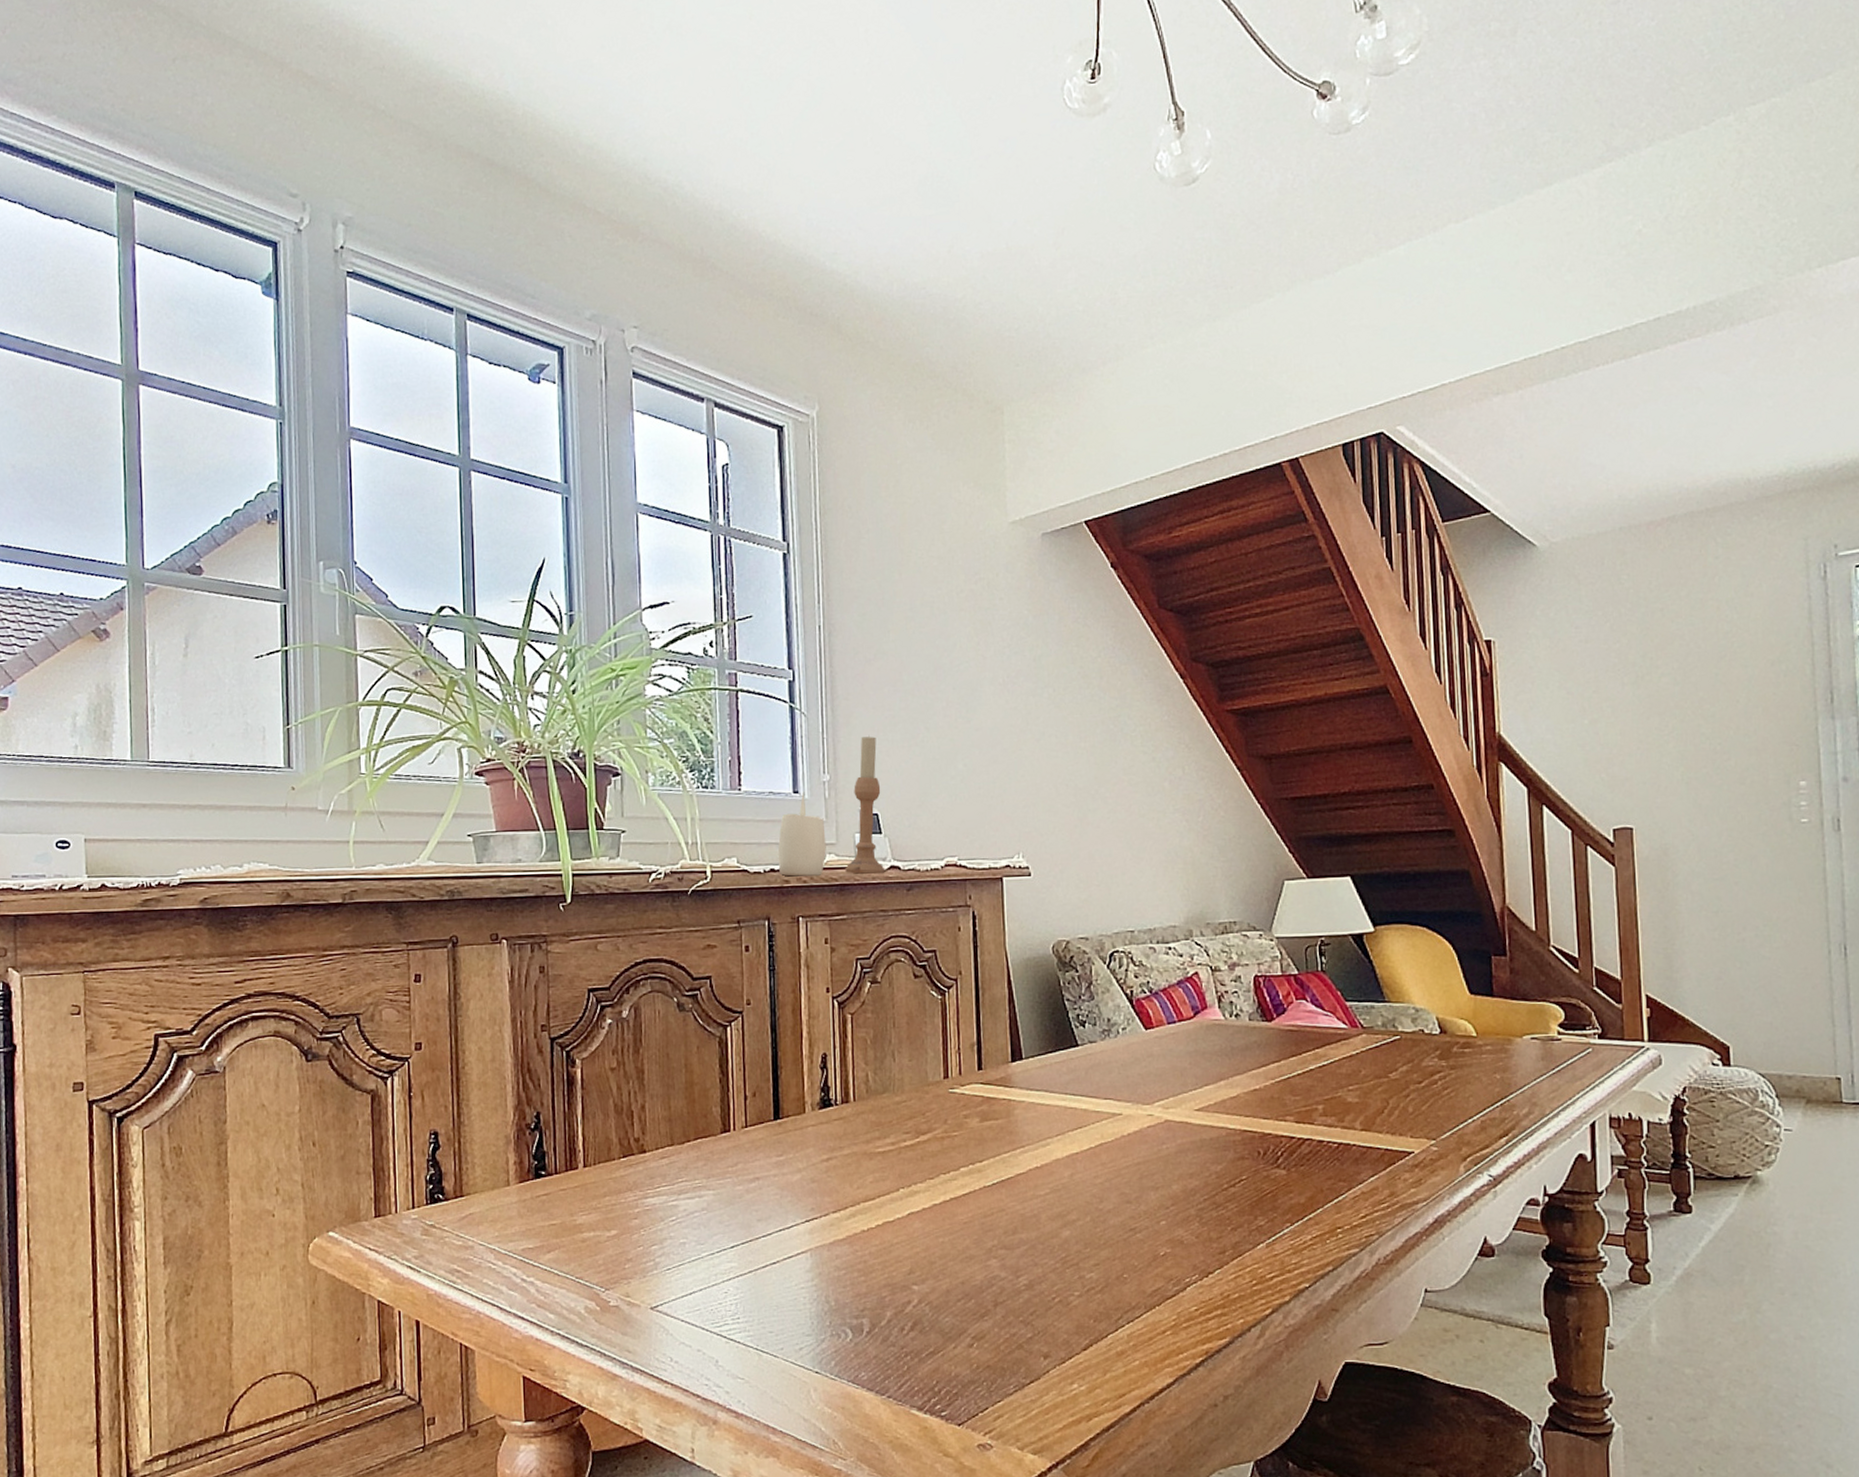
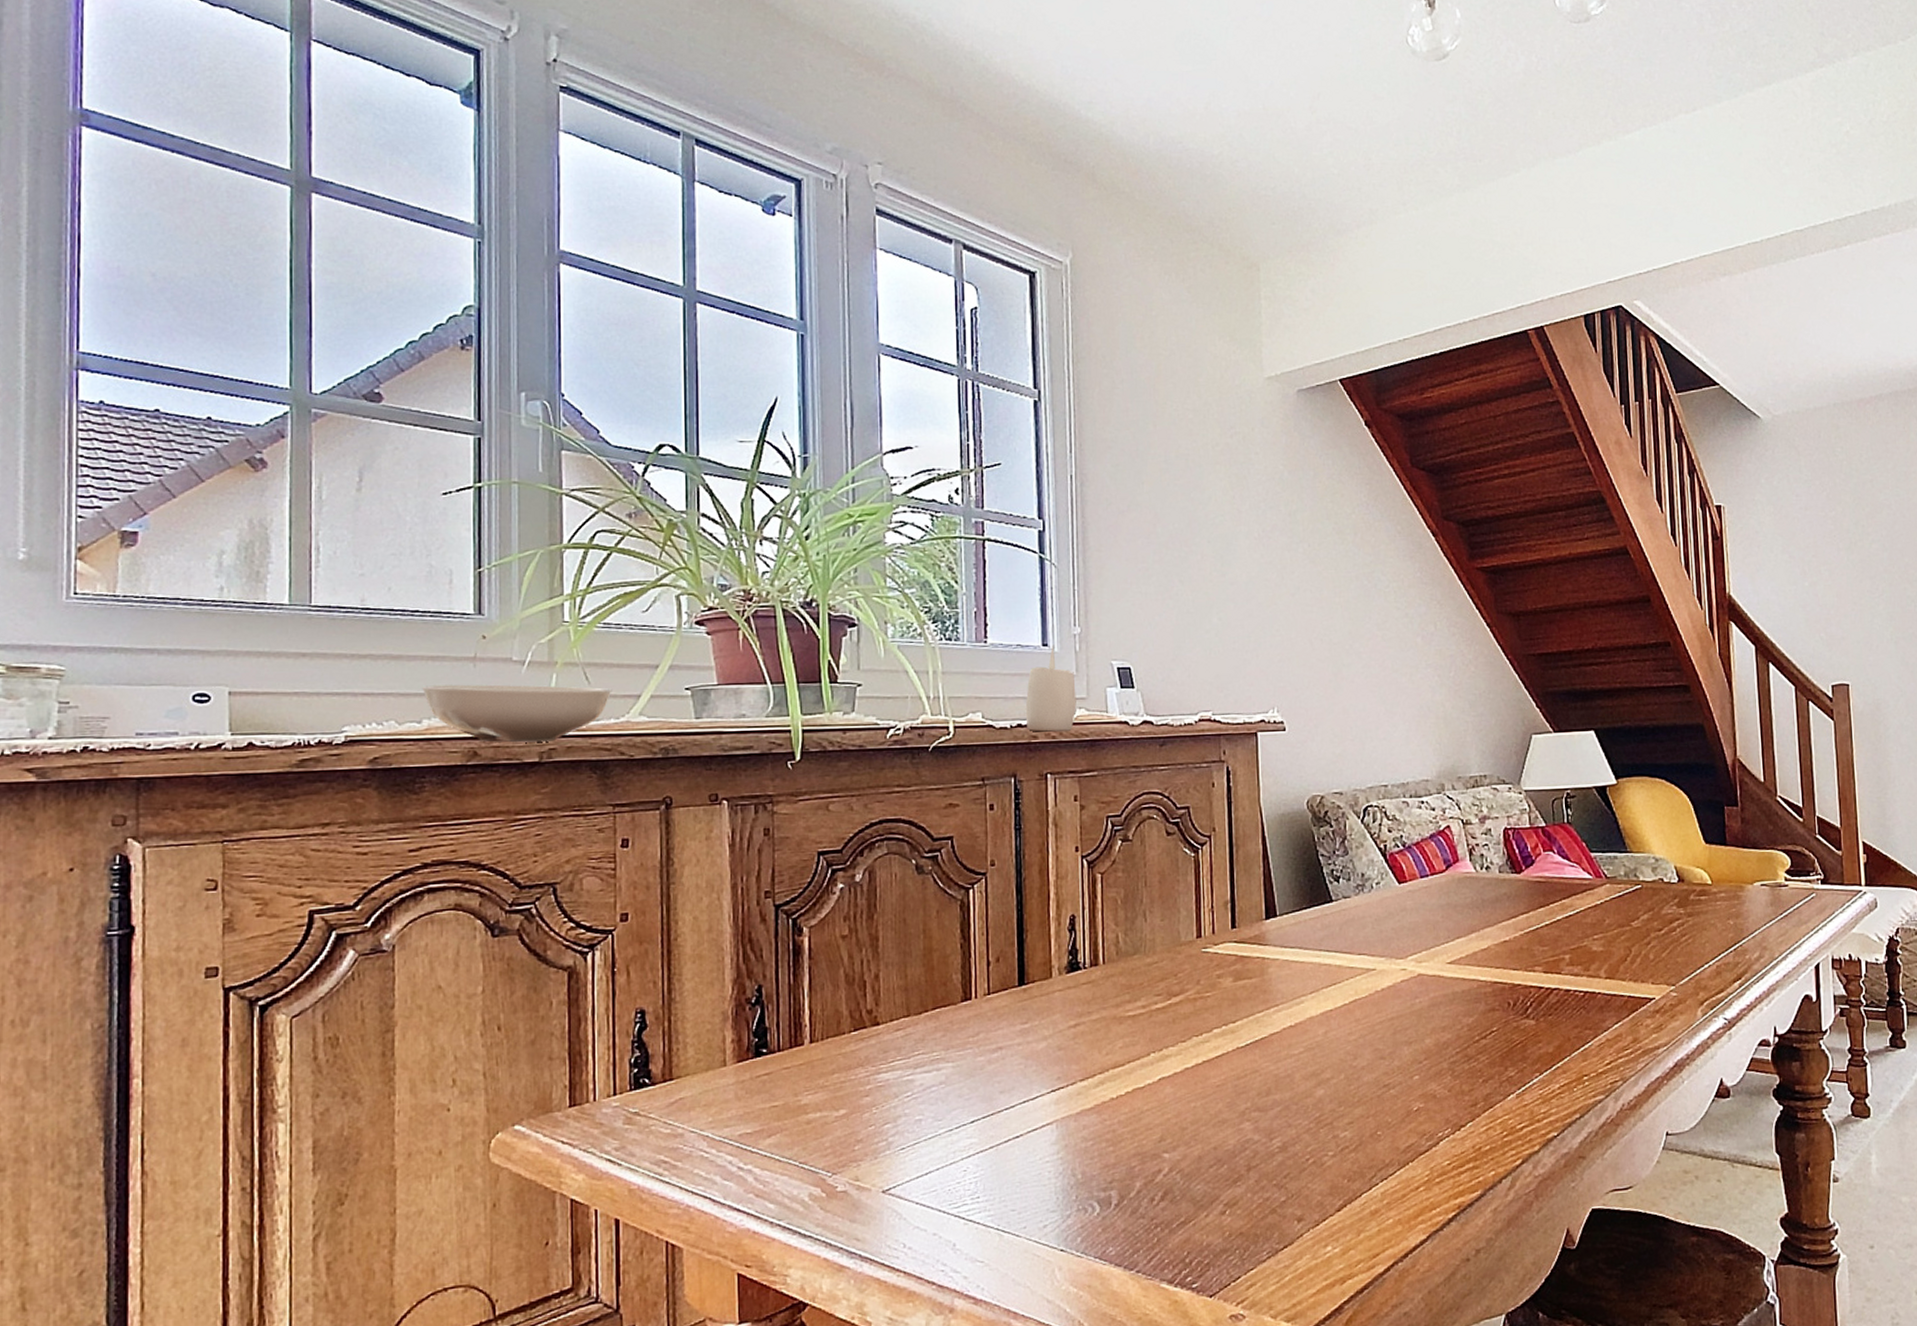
bowl: none [242,831,404,885] -> present [422,684,612,743]
candlestick: present [845,735,885,875] -> none [1096,588,1138,730]

